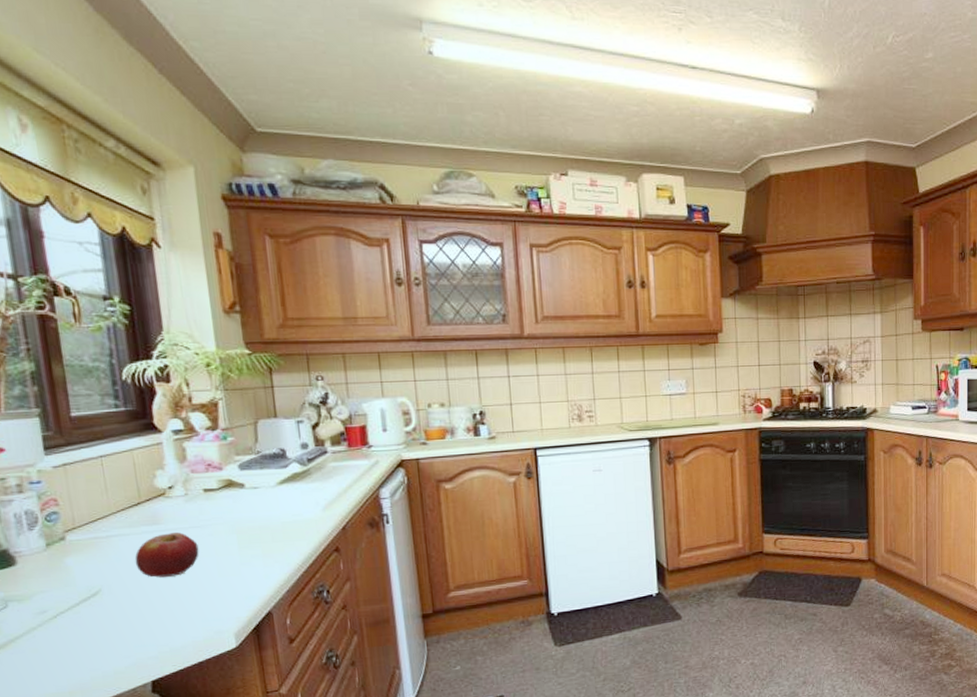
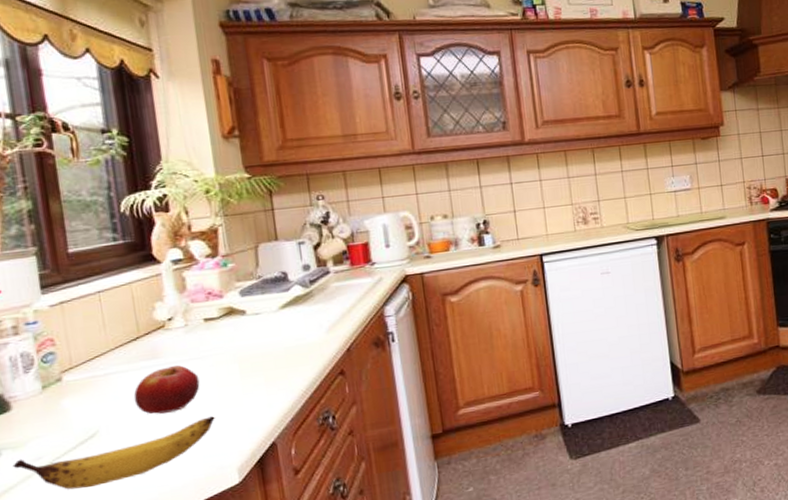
banana: none [18,583,214,643] -> present [12,416,215,490]

